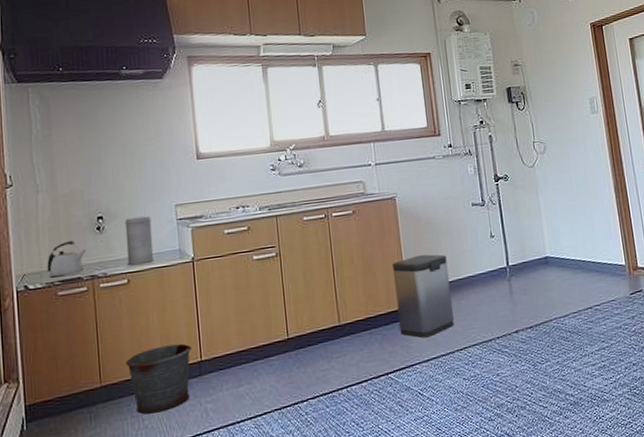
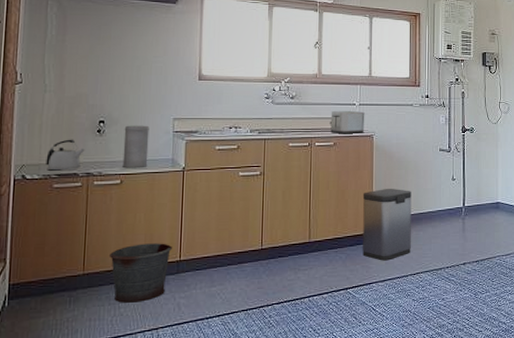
toaster: none [345,171,385,200] -> present [329,110,365,135]

